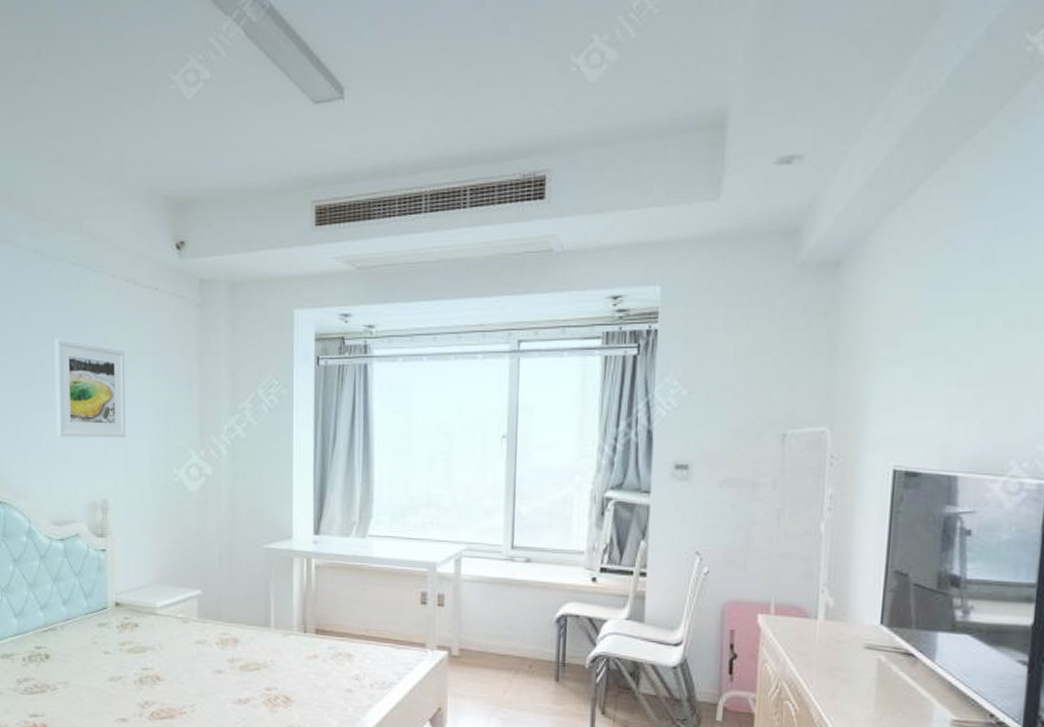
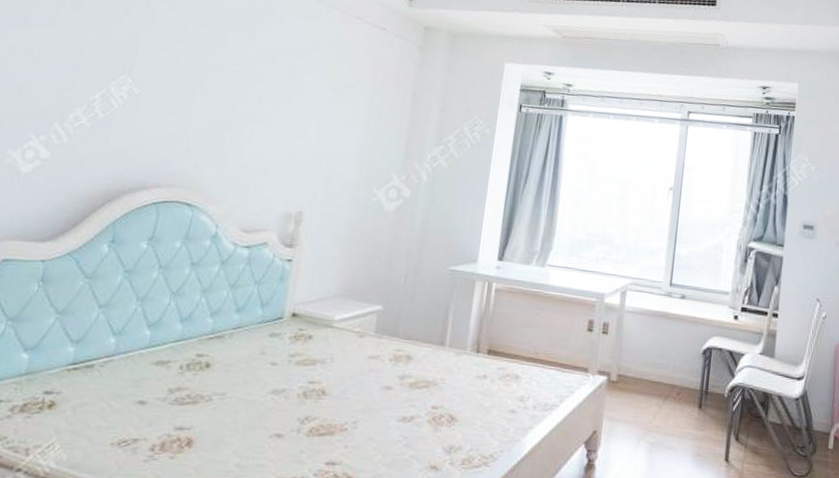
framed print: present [55,338,126,438] -> none [261,59,344,156]

